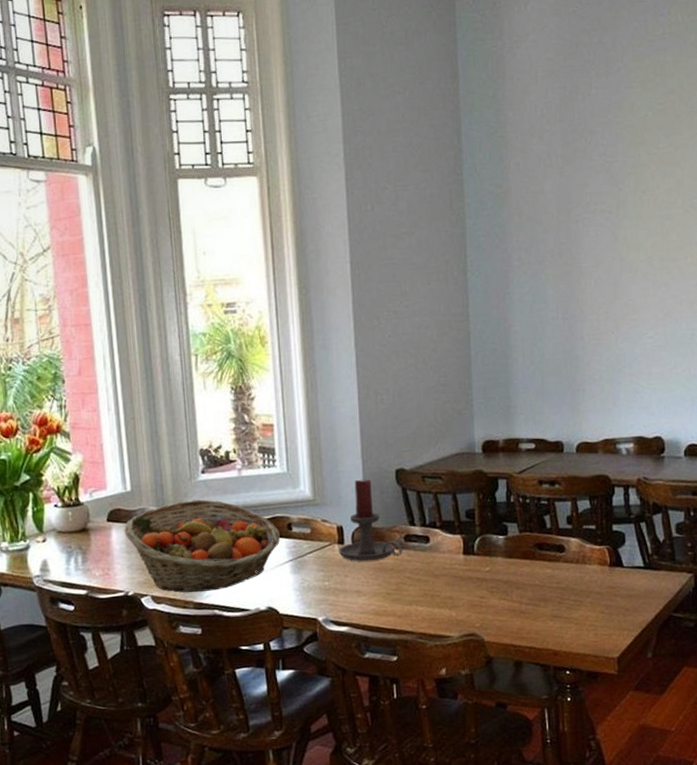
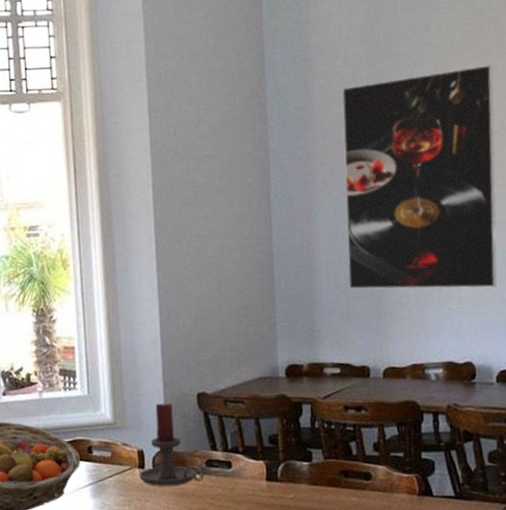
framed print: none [537,144,686,367] -> present [341,65,497,290]

